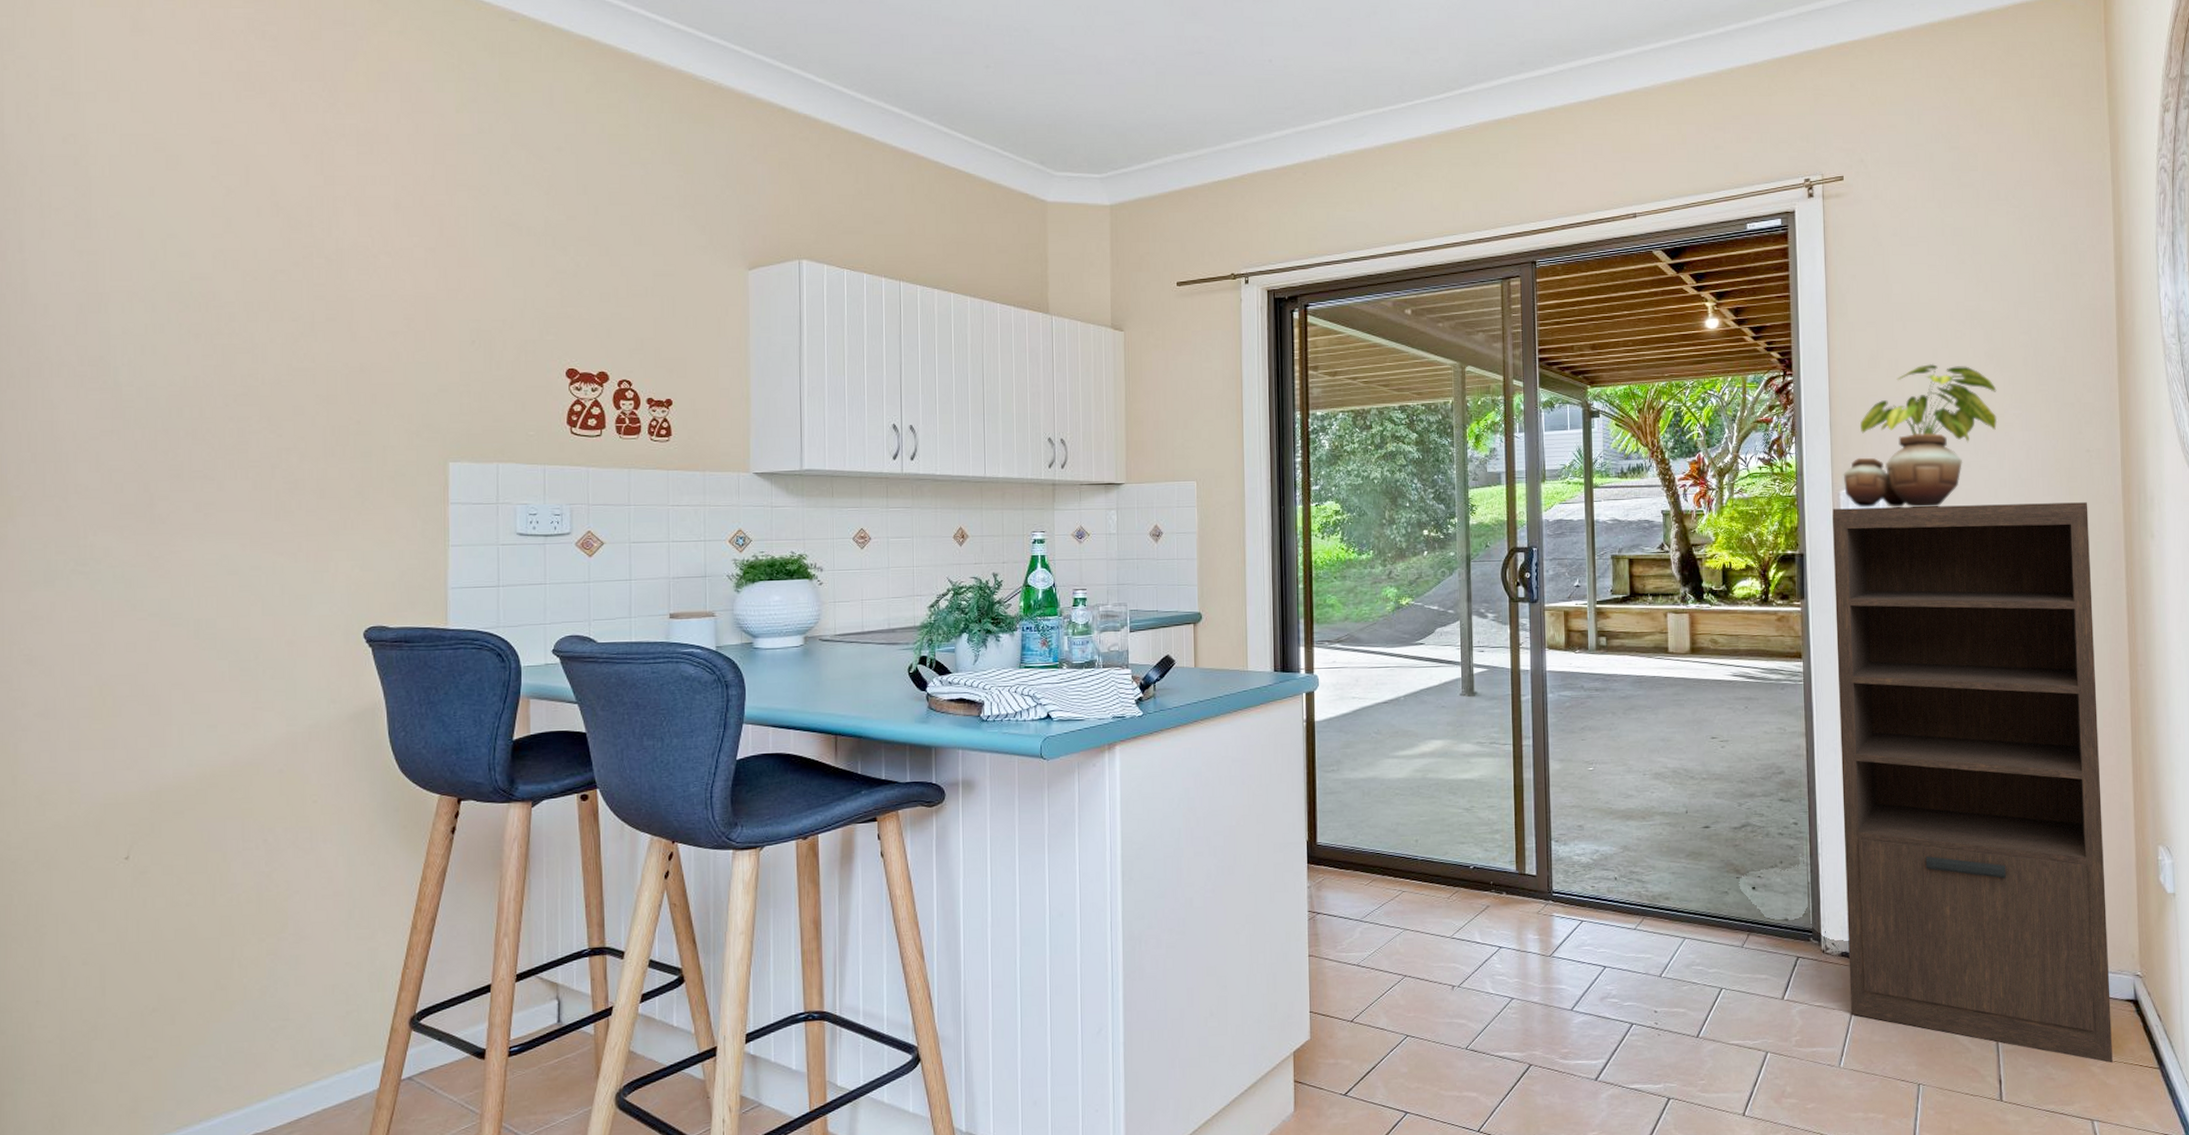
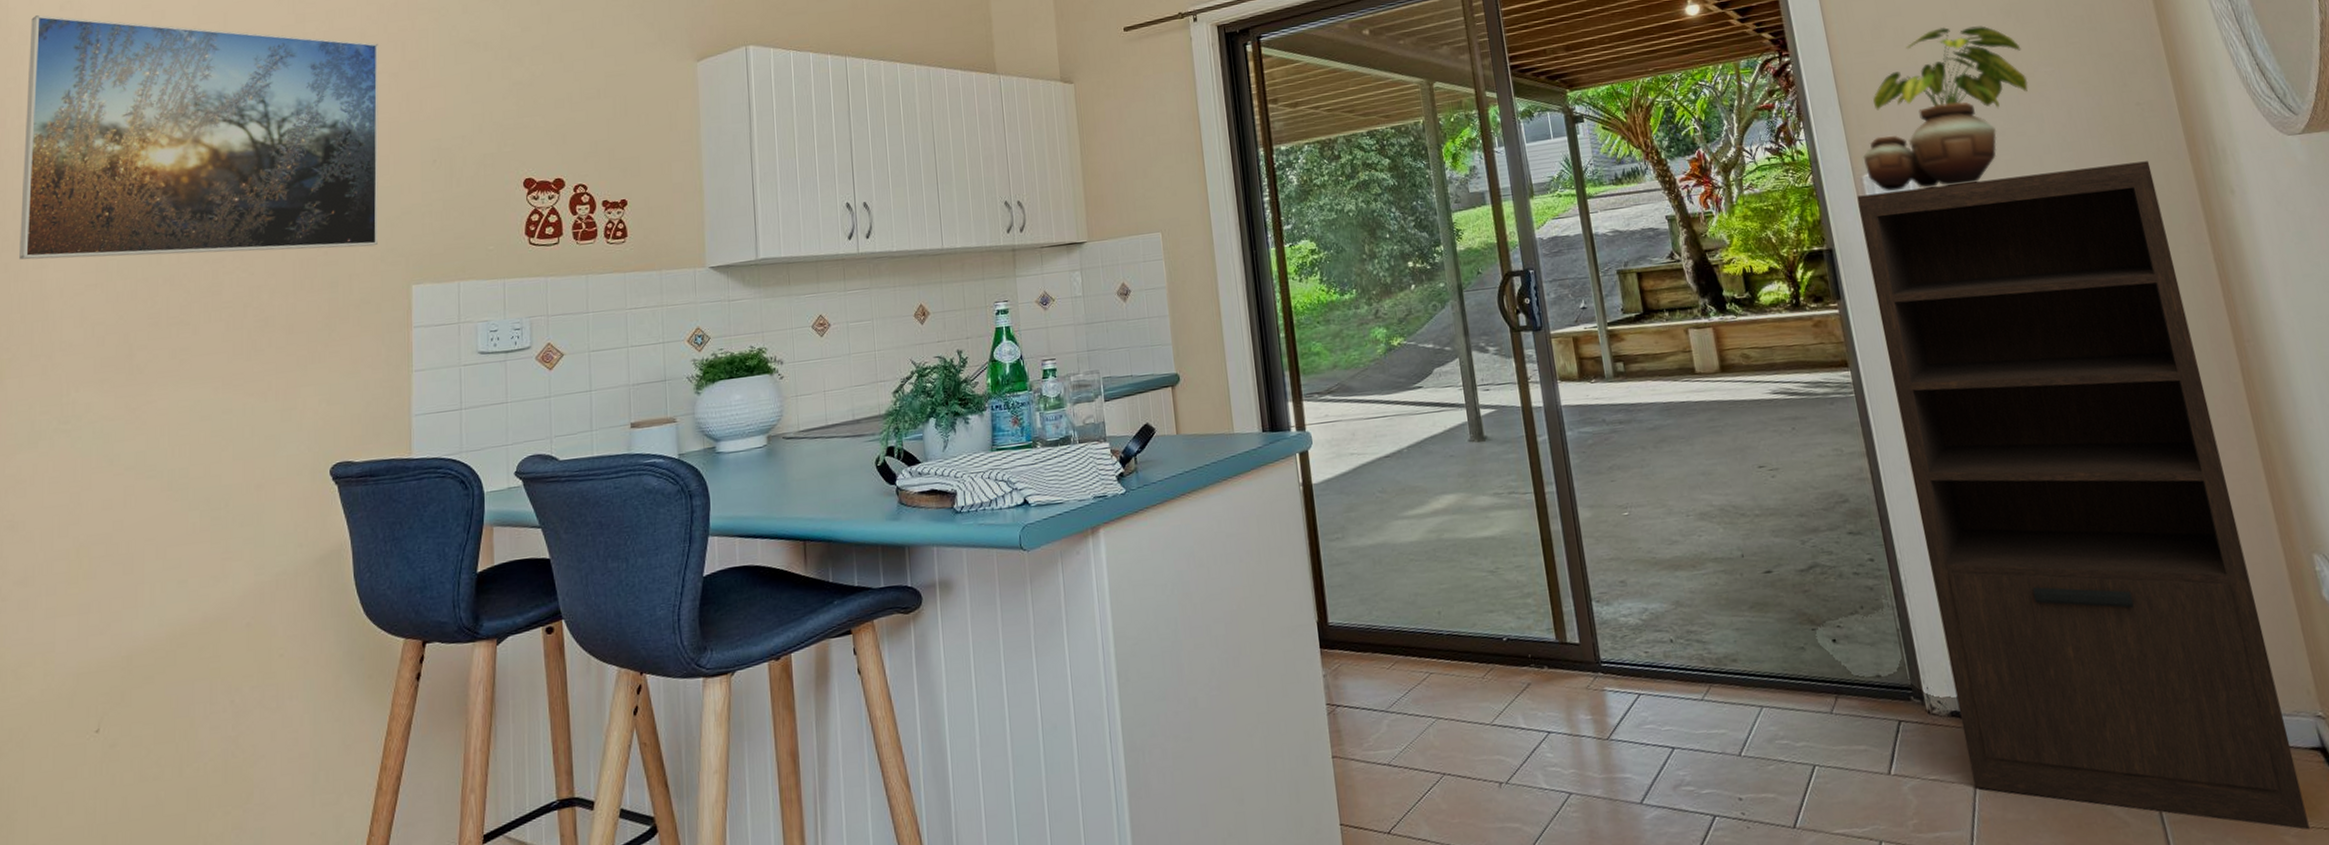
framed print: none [27,146,415,420] -> present [19,15,379,260]

